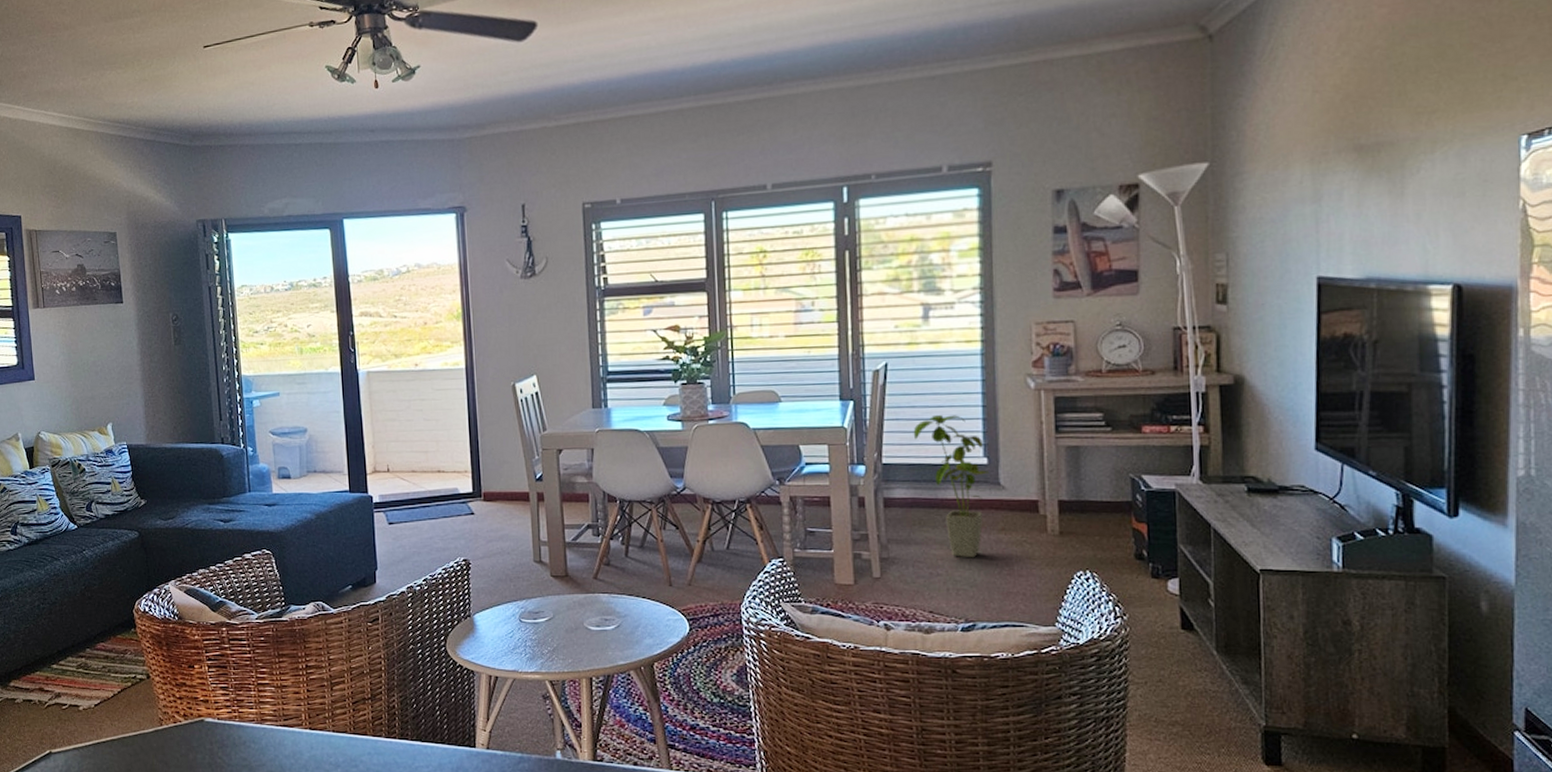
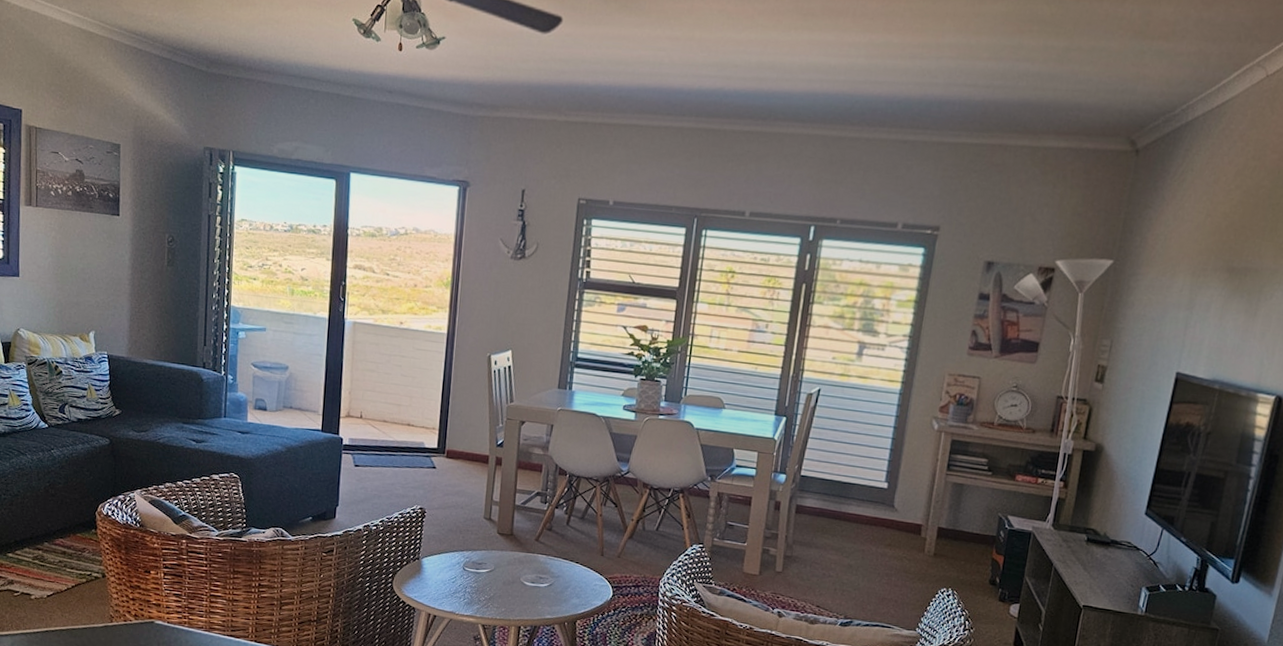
house plant: present [913,414,988,558] -> none [831,440,887,566]

